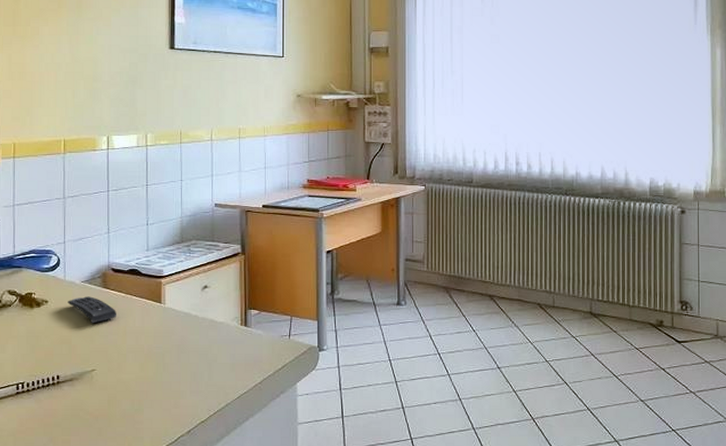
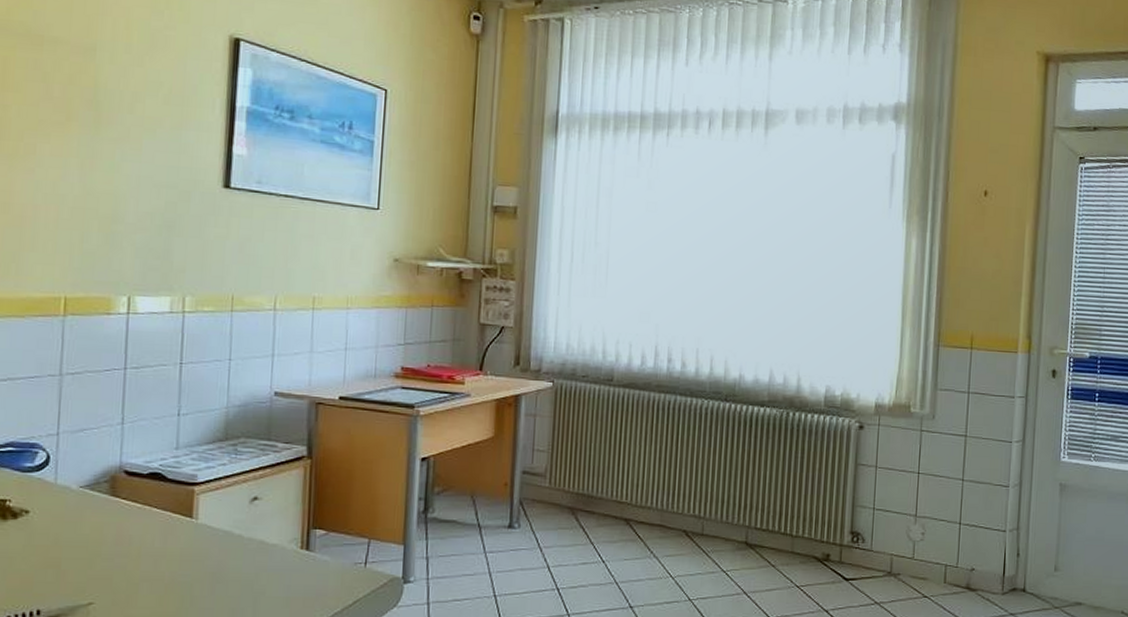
remote control: present [68,296,117,324] -> none [58,506,129,543]

